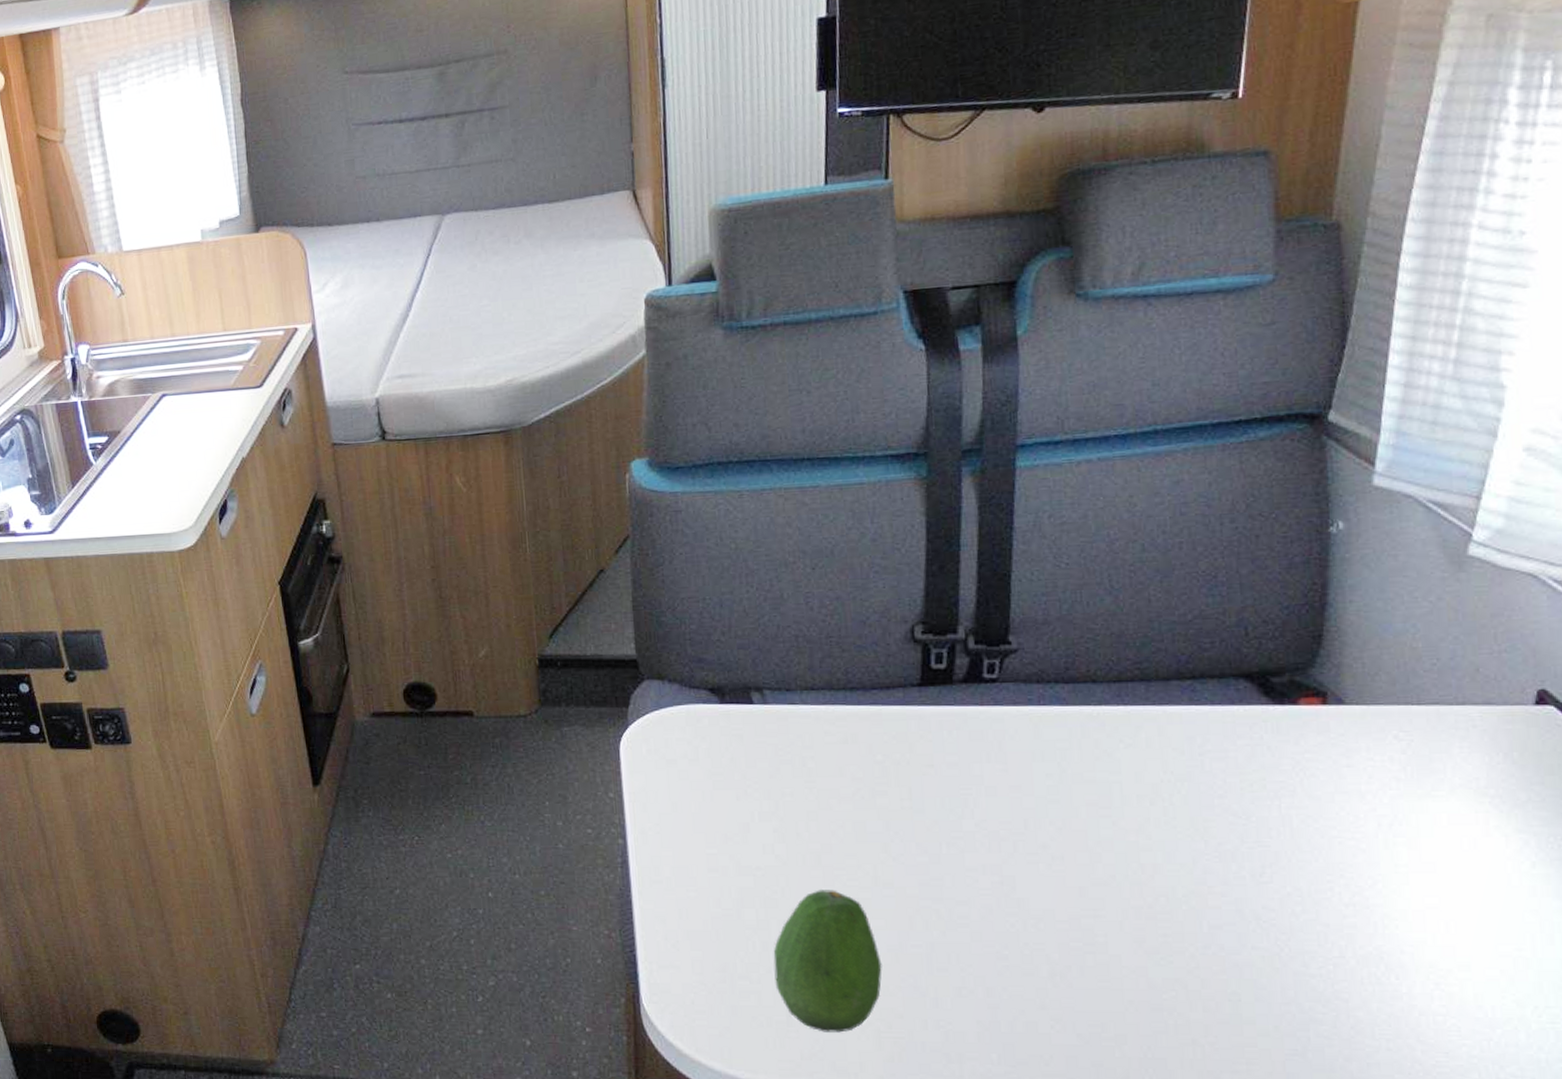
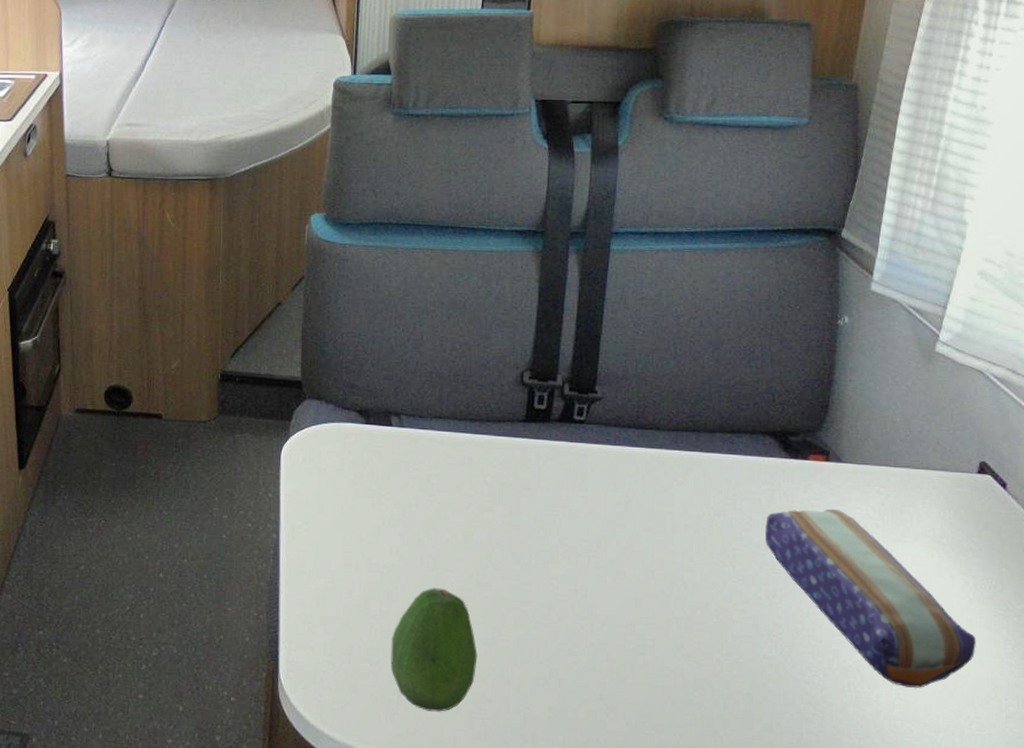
pencil case: none [1245,763,1543,975] -> present [765,509,976,688]

